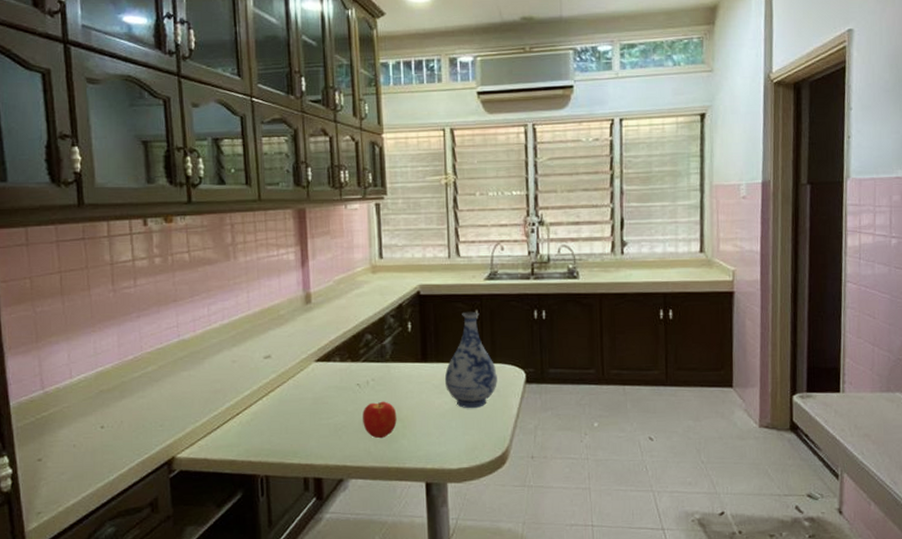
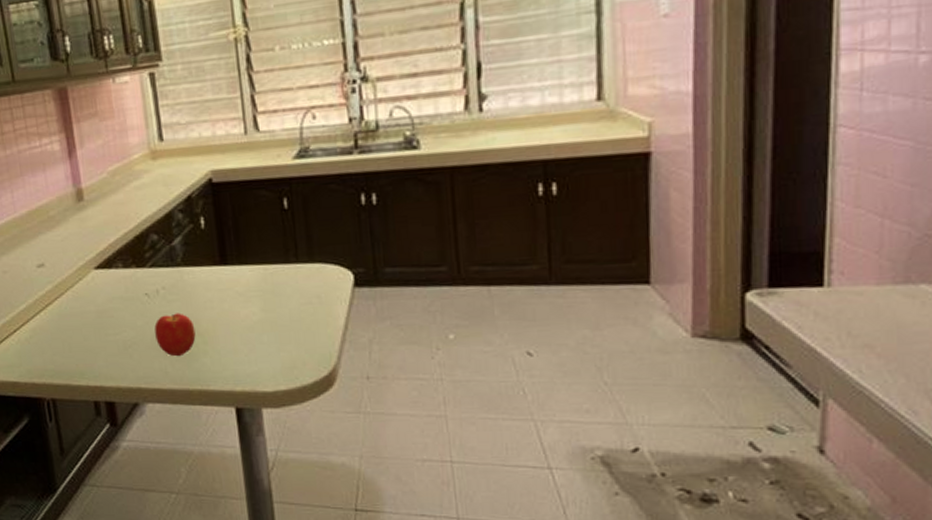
vase: present [444,311,497,409] -> none [250,199,318,320]

